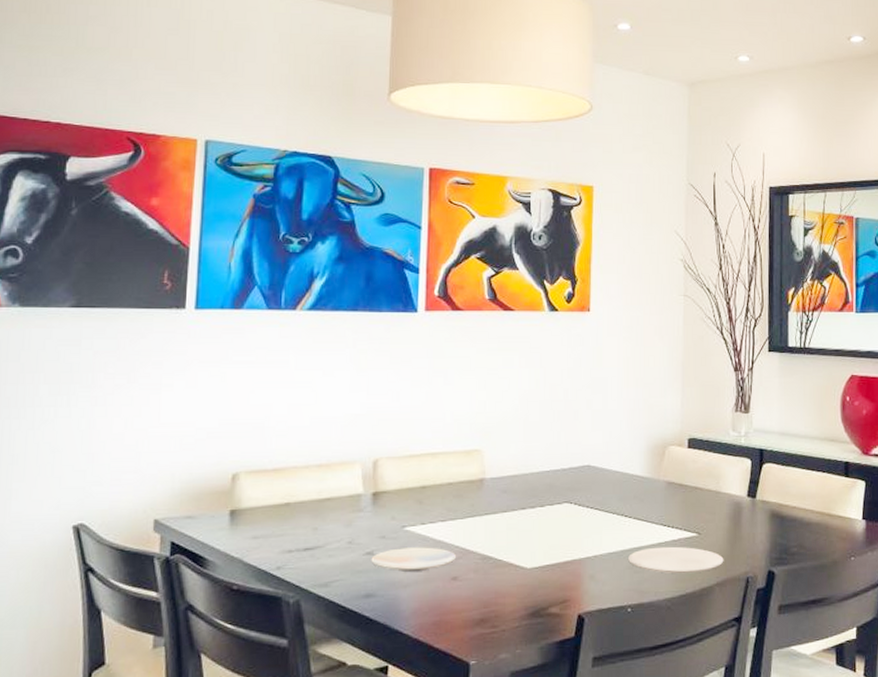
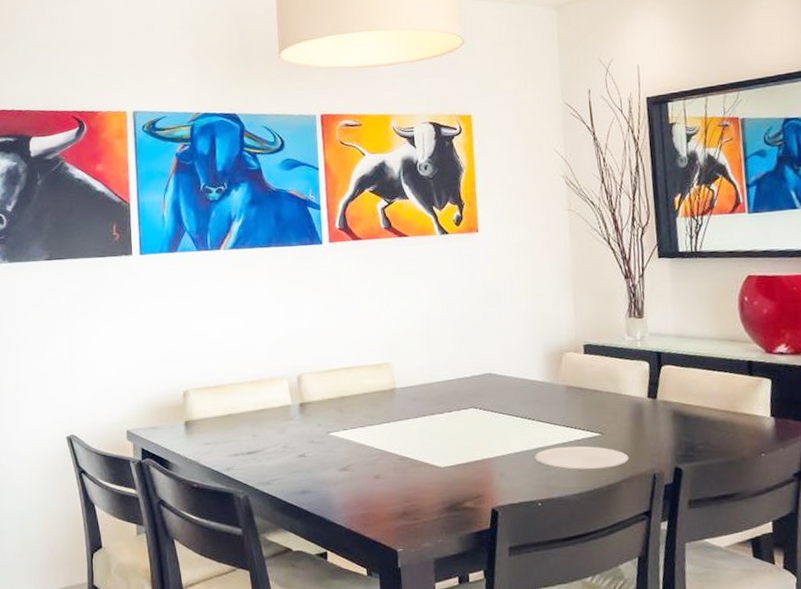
plate: present [371,547,457,572] -> none [303,449,377,471]

